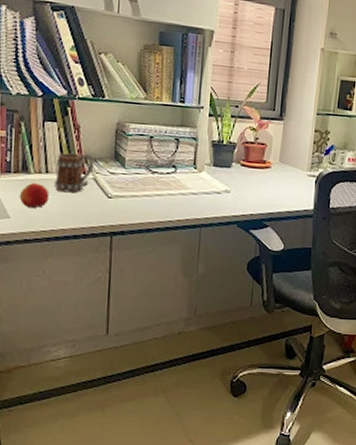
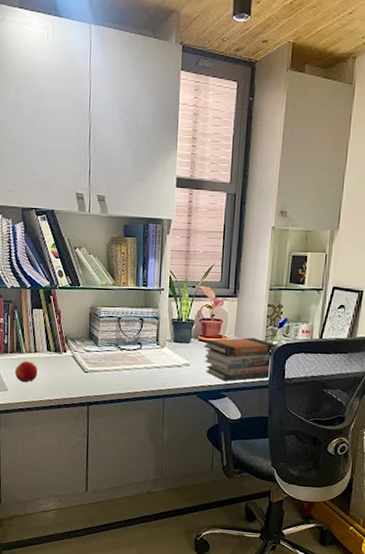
mug: present [54,153,95,193] -> none [42,334,73,369]
book stack: none [245,164,324,210] -> present [203,337,278,381]

